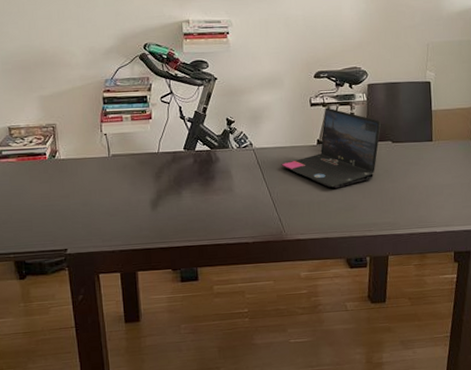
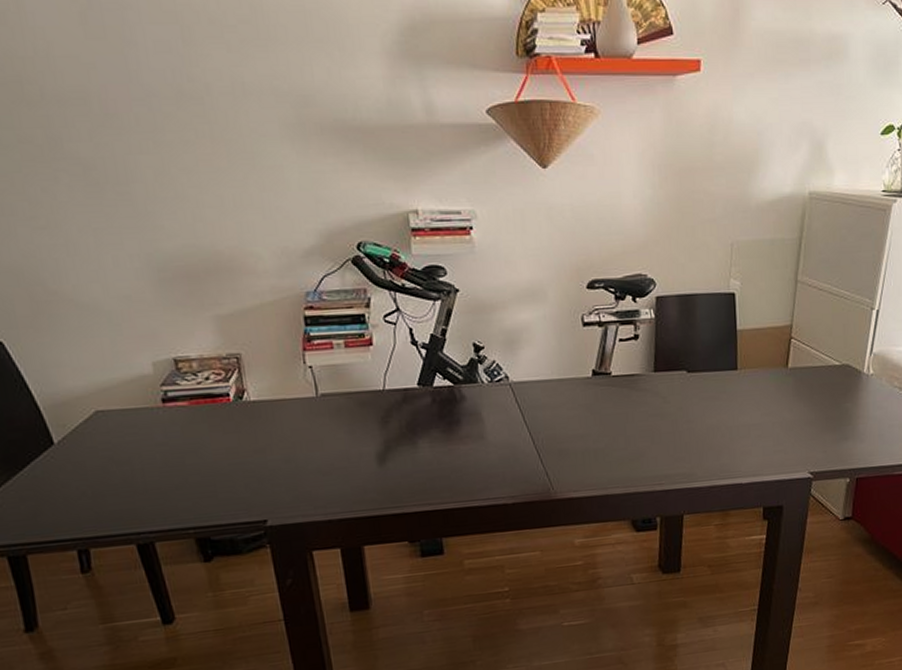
laptop: present [281,107,381,189] -> none [546,327,673,433]

